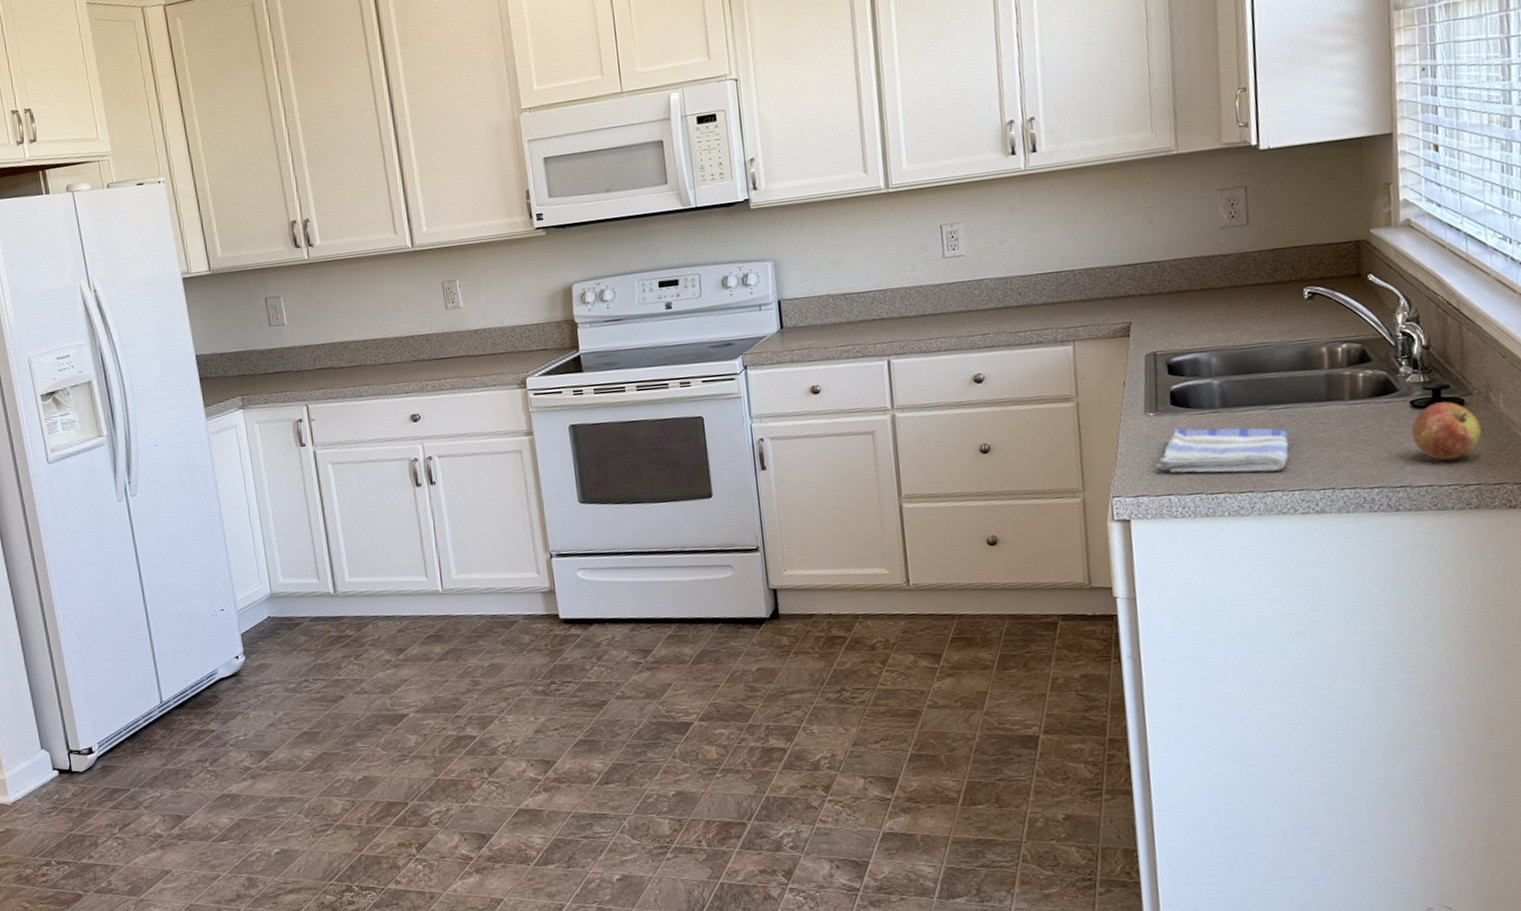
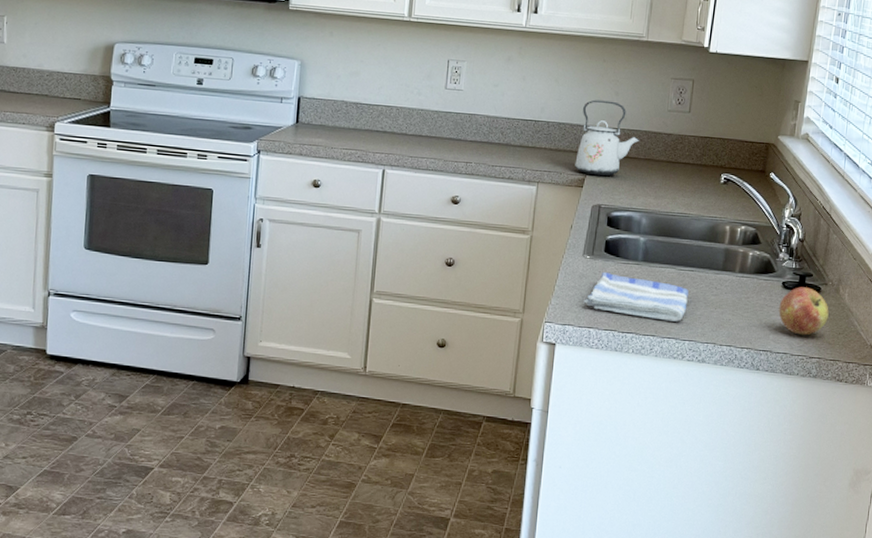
kettle: none [1112,231,1191,321] -> present [575,99,640,177]

